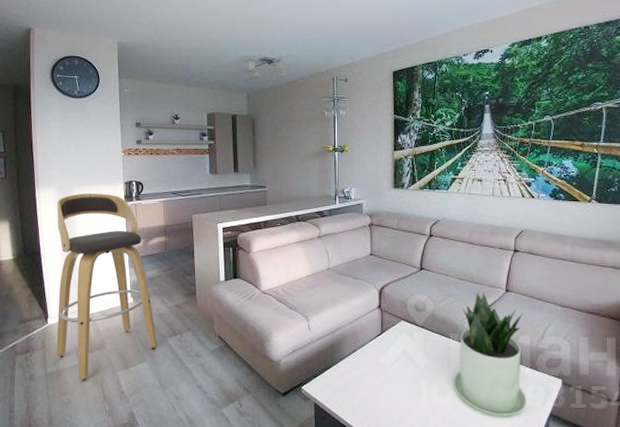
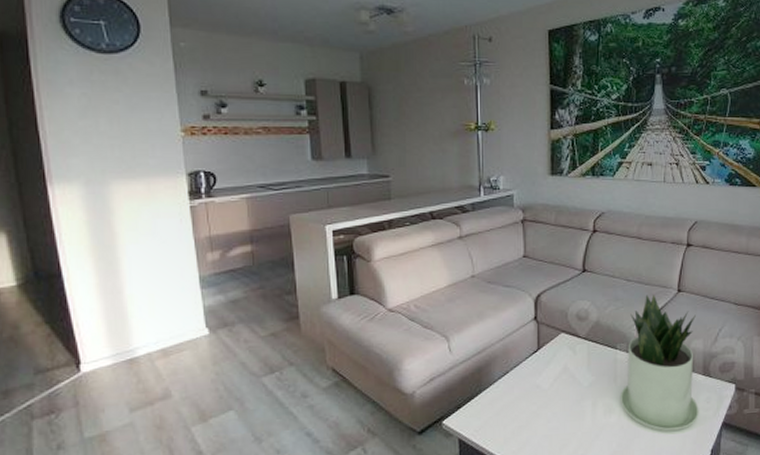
bar stool: present [56,193,157,381] -> none [83,189,247,444]

